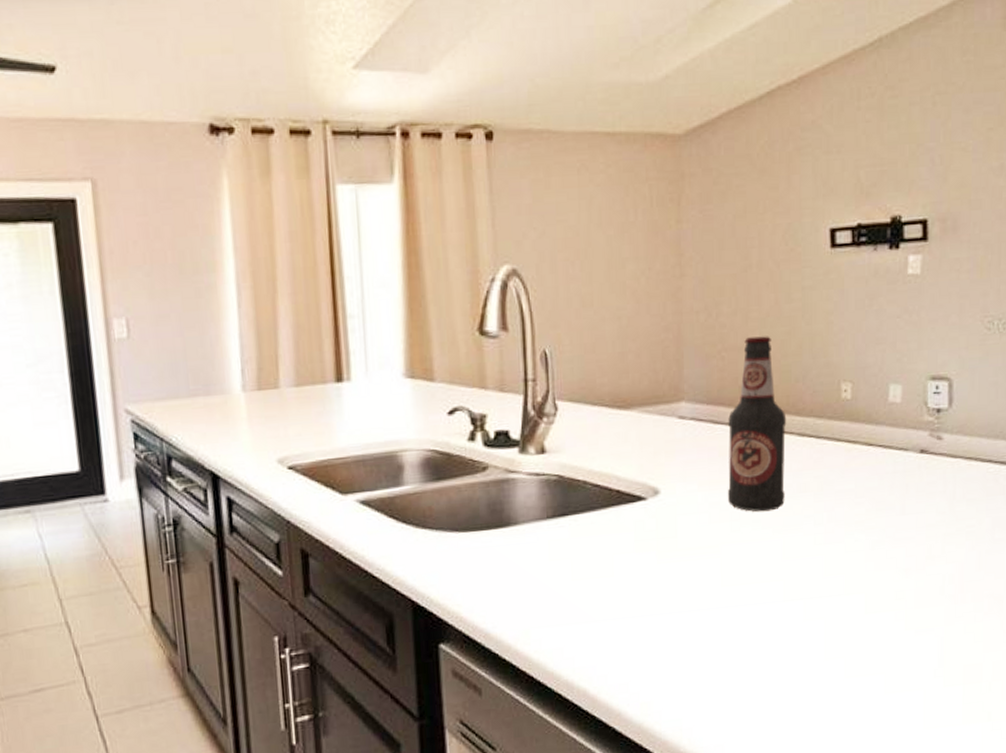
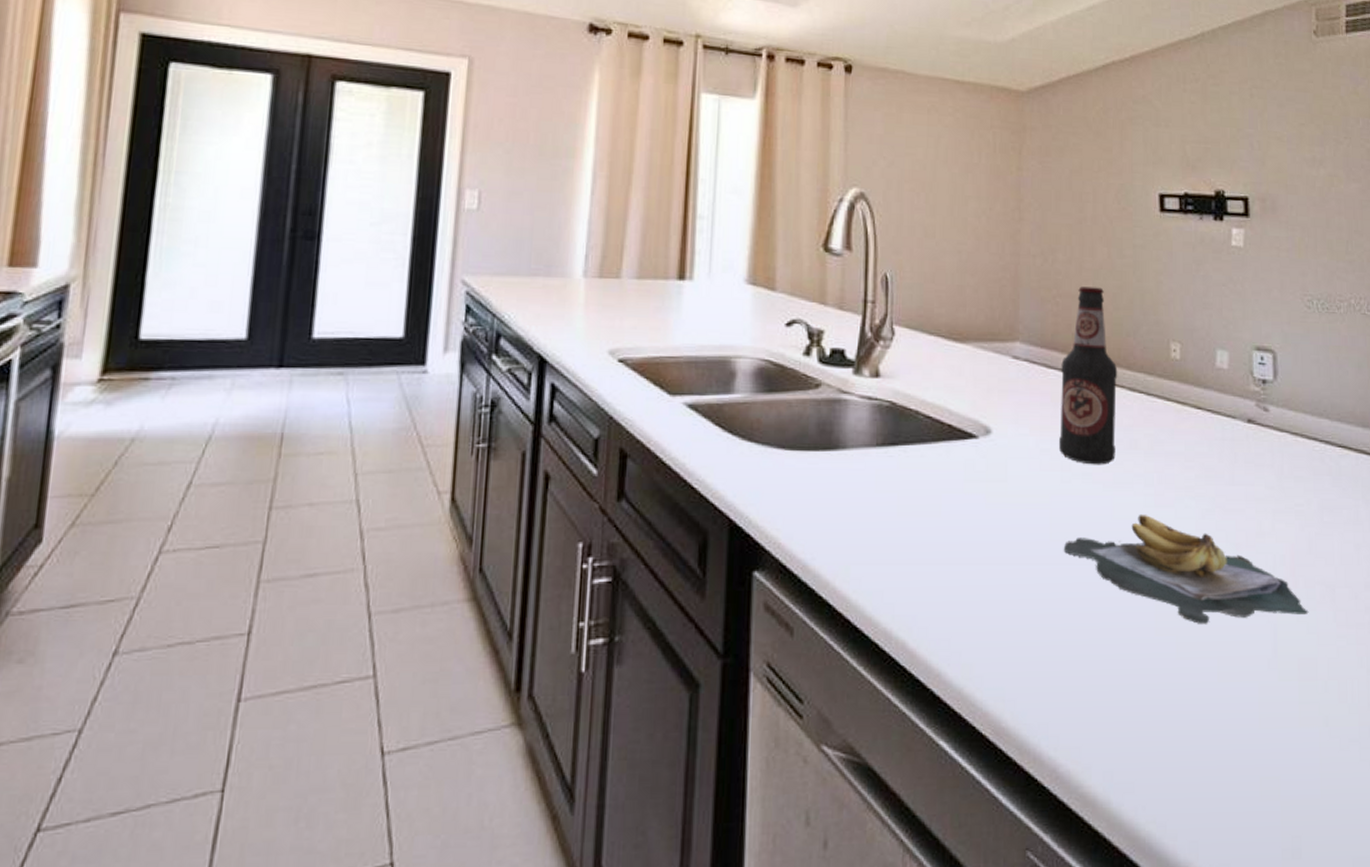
banana bunch: none [735,552,976,646] -> present [1064,513,1309,624]

